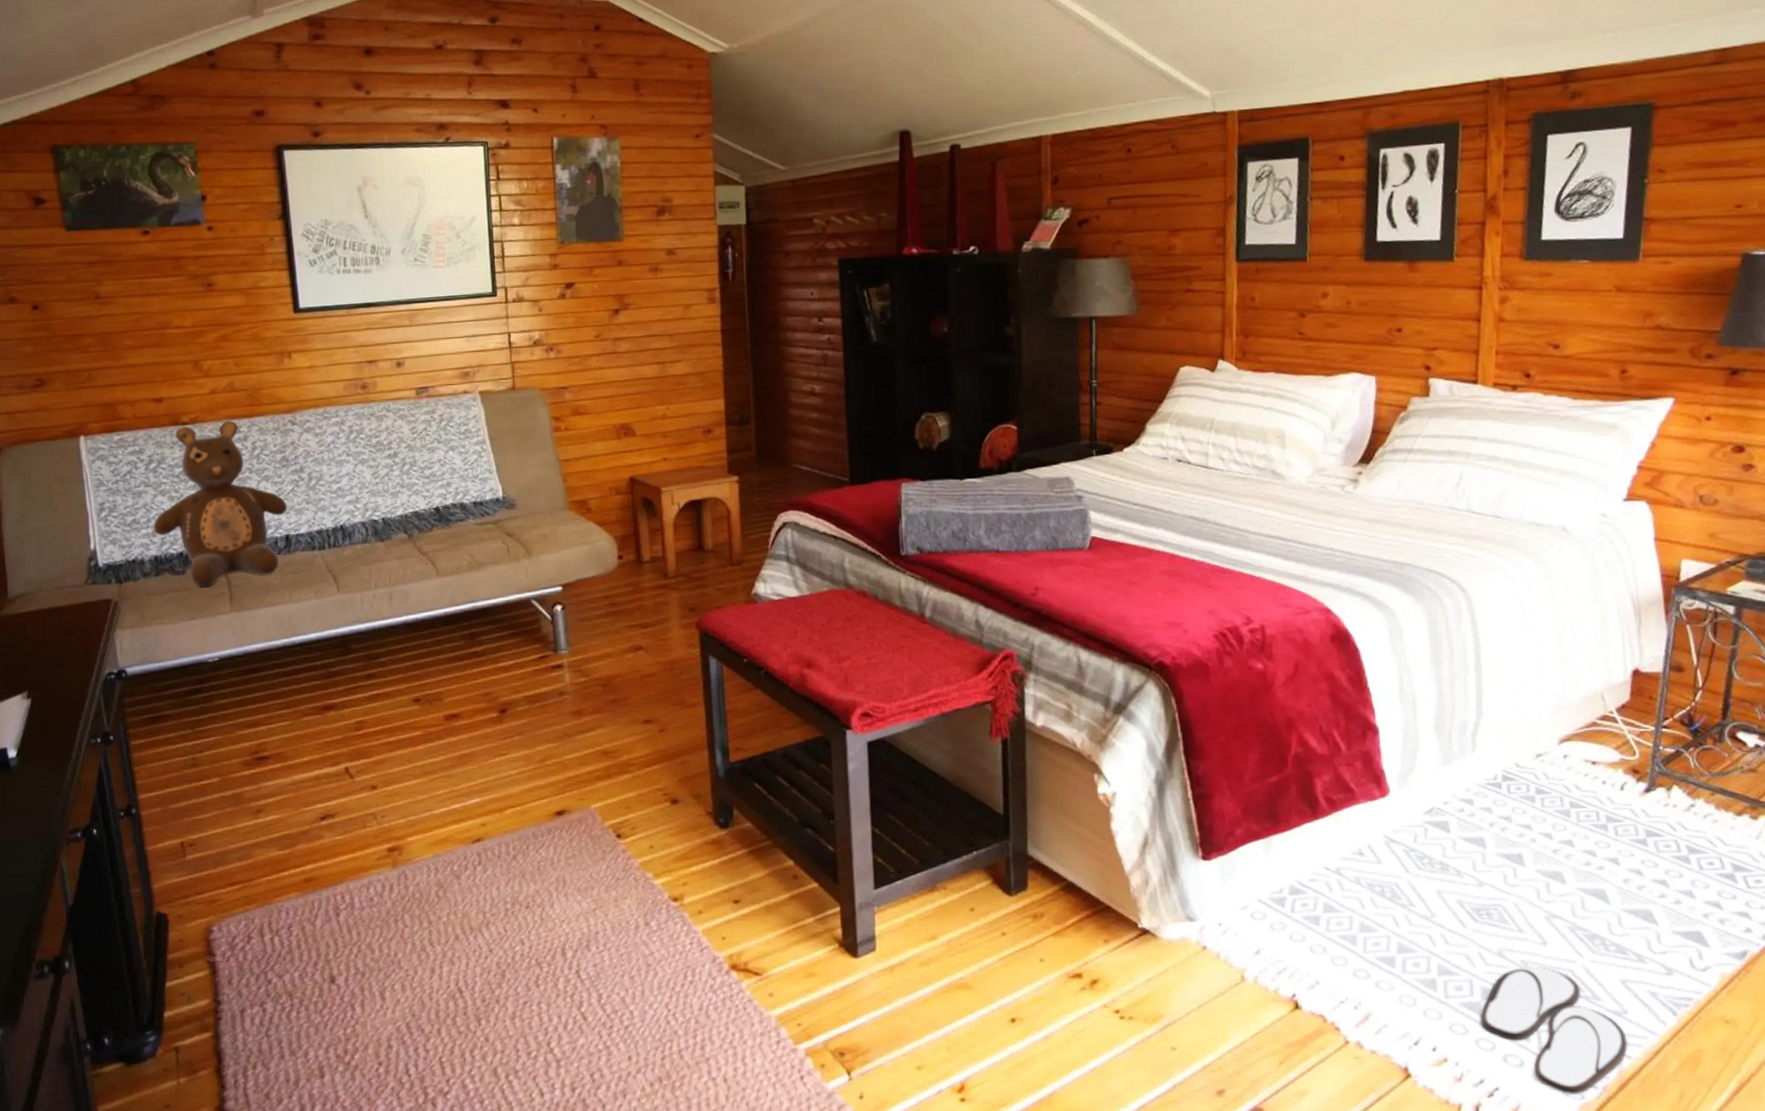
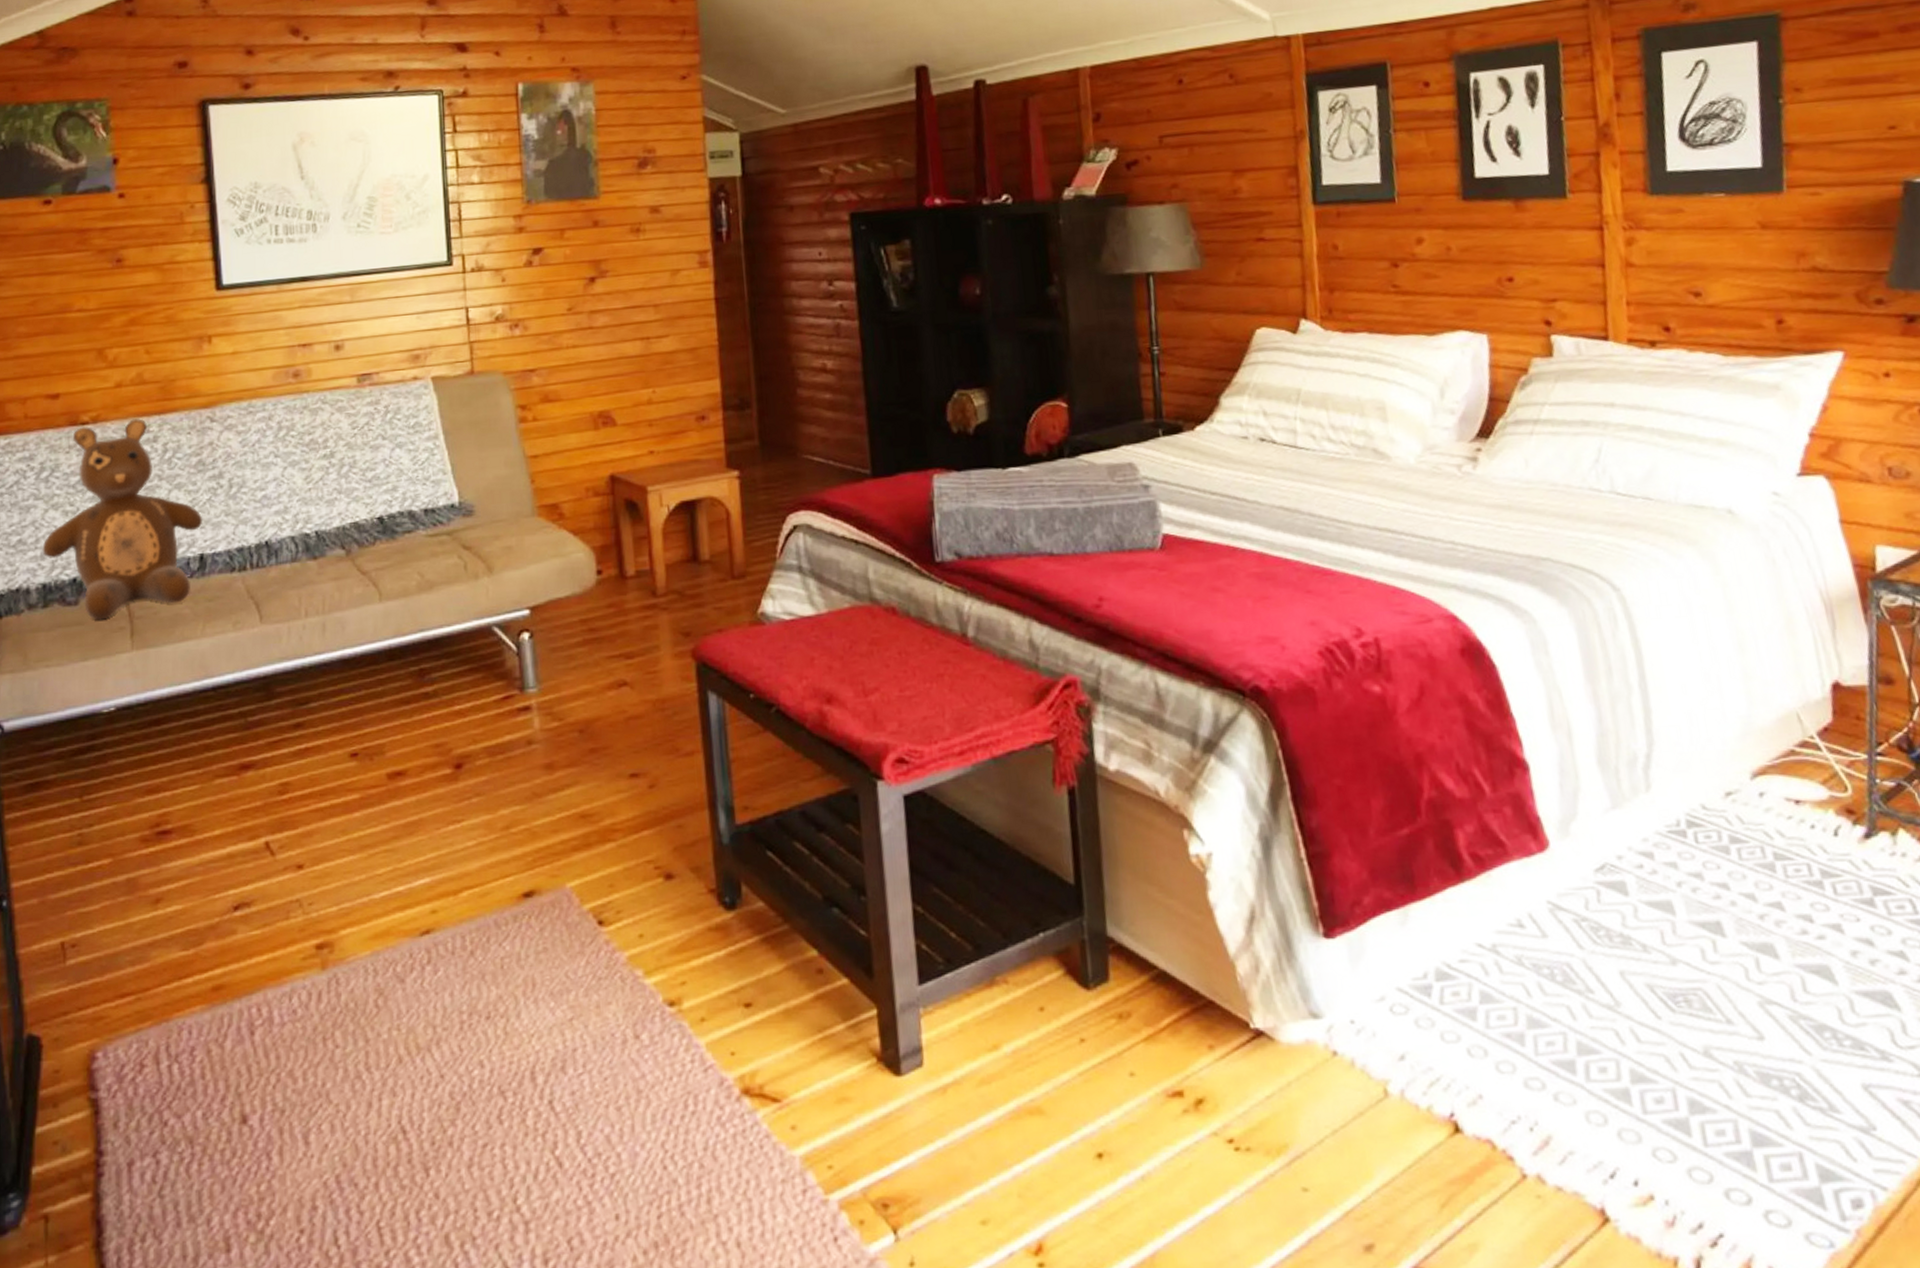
slippers: present [1480,965,1628,1094] -> none [1690,1067,1882,1241]

